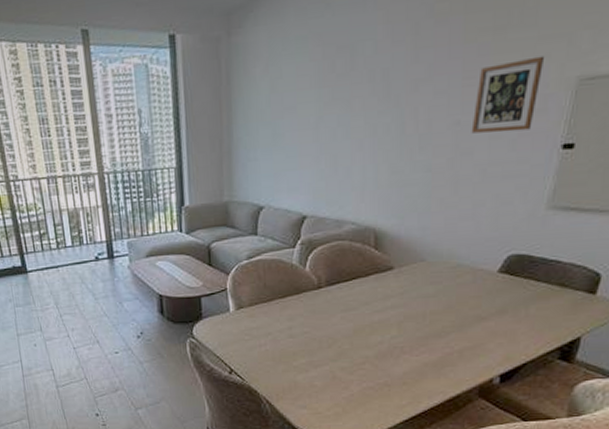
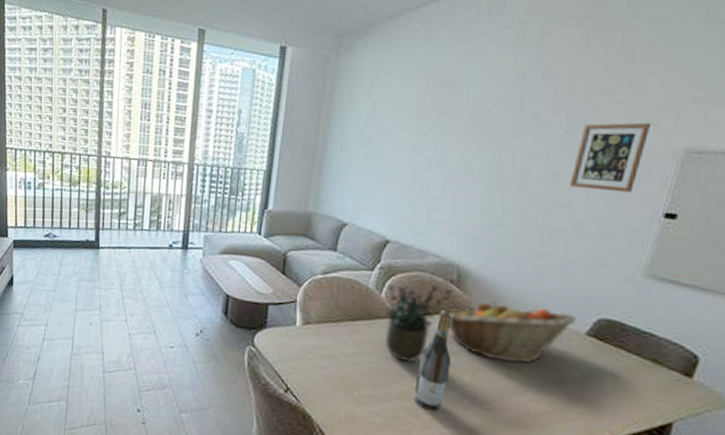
potted plant: none [311,242,375,327] -> present [385,279,457,363]
wine bottle: none [347,273,378,366] -> present [413,310,452,411]
fruit basket: none [371,254,489,310] -> present [448,301,577,363]

